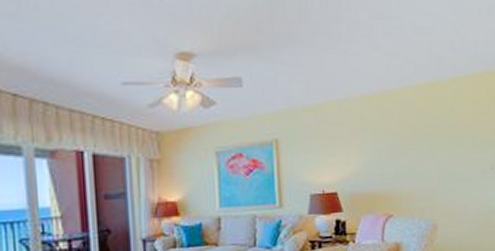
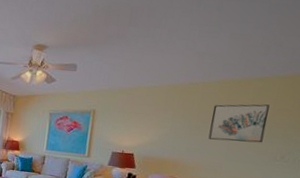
wall art: none [414,109,470,159] -> present [208,104,270,143]

